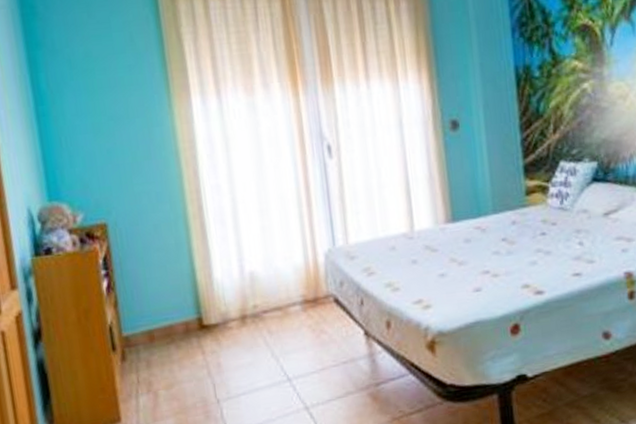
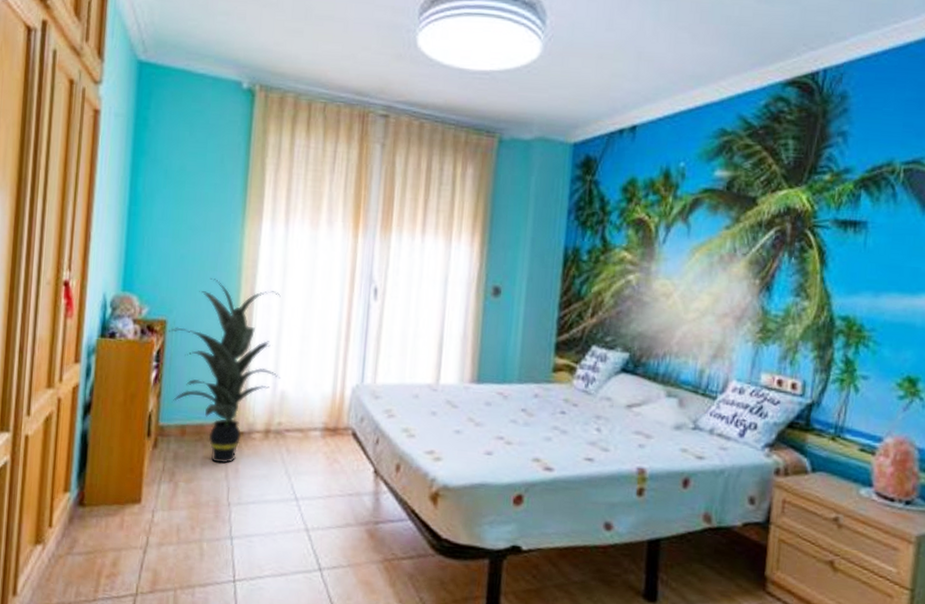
indoor plant: none [111,168,246,362] -> present [168,278,281,464]

